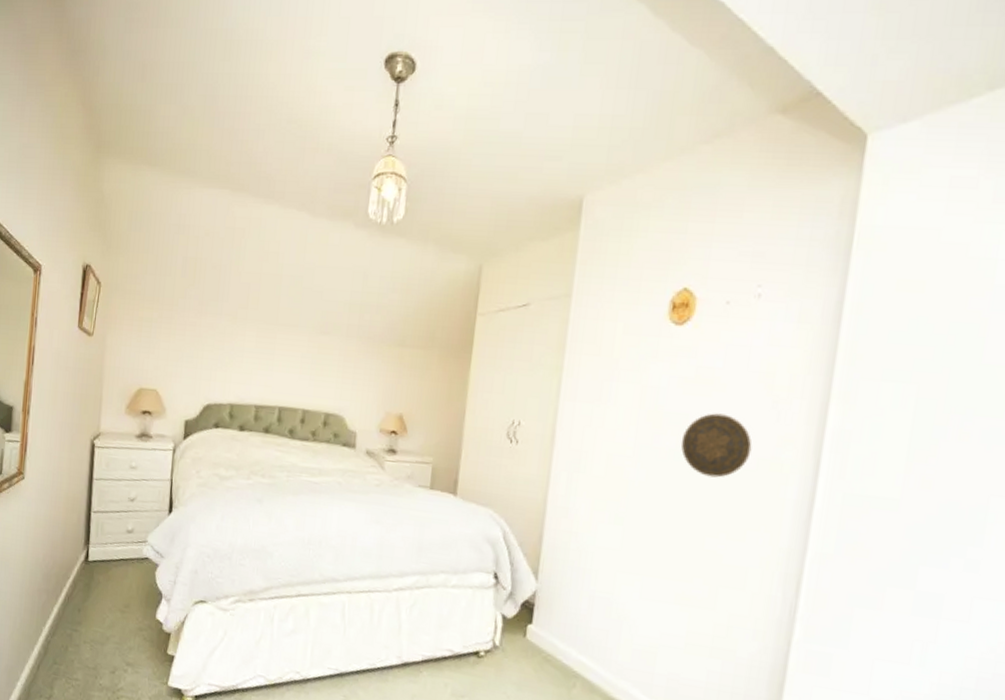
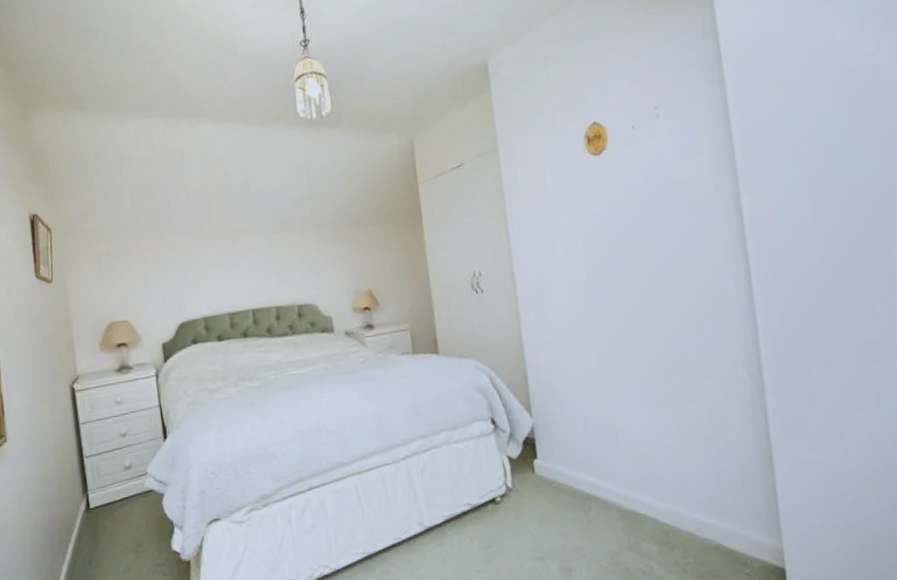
decorative plate: present [680,413,752,478] -> none [625,224,688,284]

